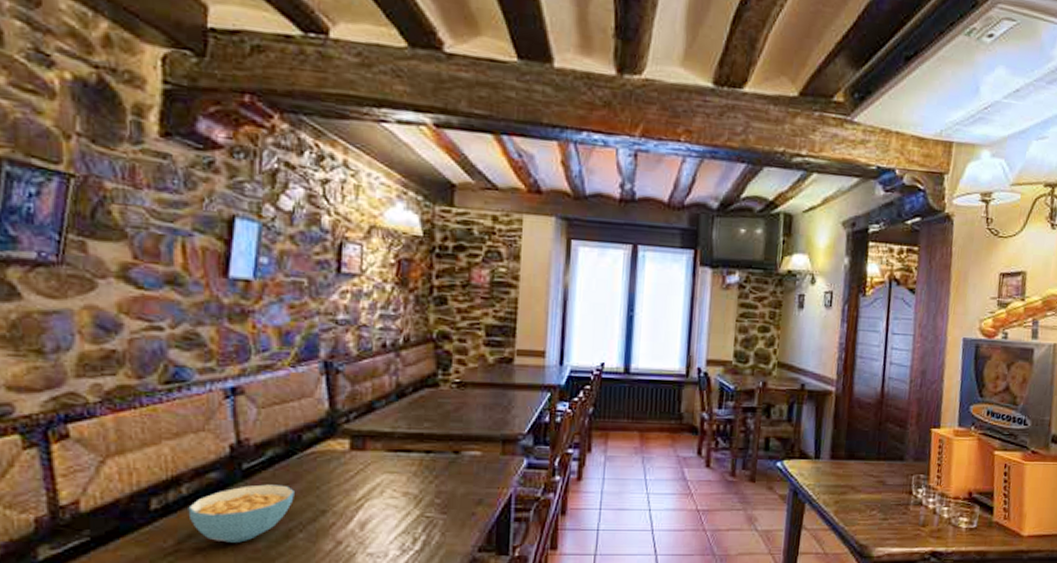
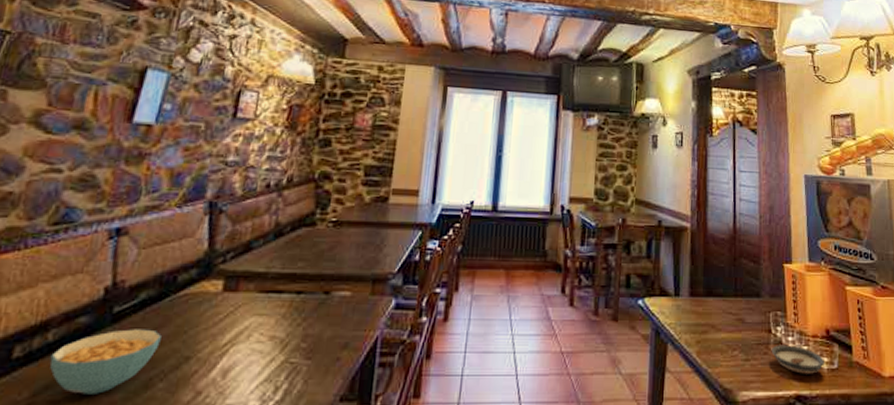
saucer: none [910,505,965,533] -> present [771,345,825,374]

